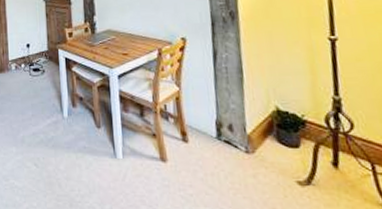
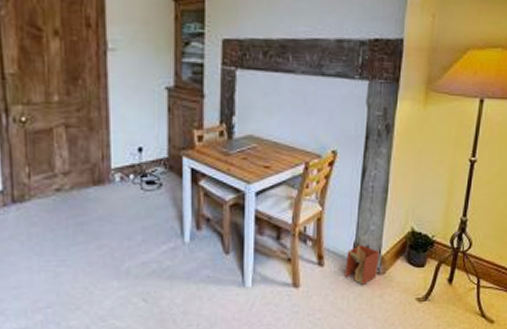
architectural model: none [210,123,246,163] -> present [345,245,379,285]

